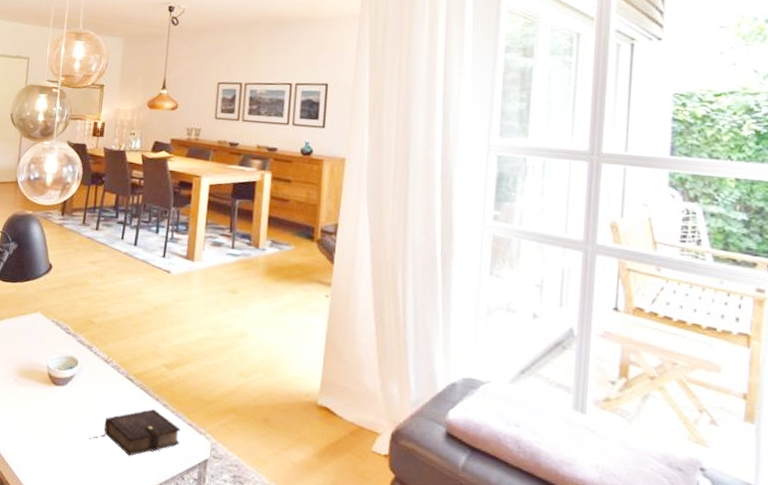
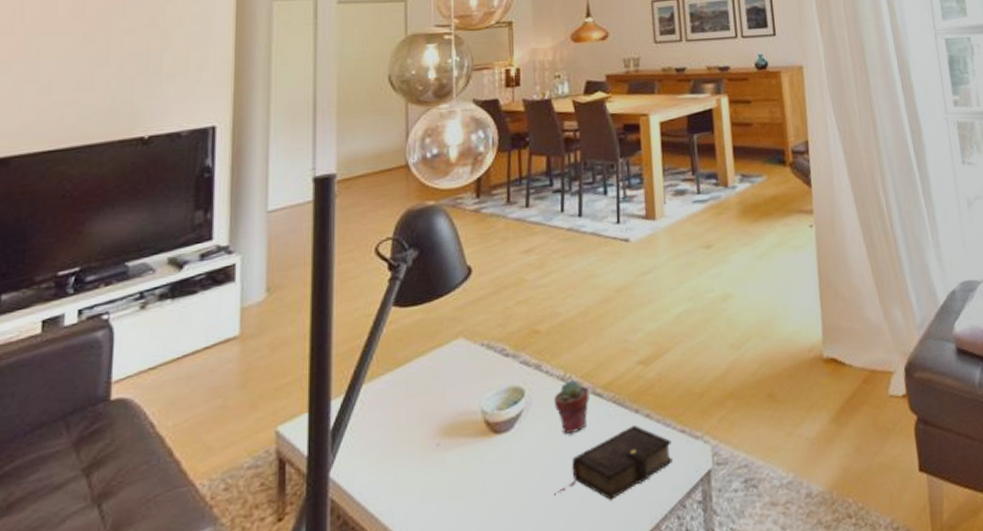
potted succulent: none [97,363,124,401] -> present [553,379,590,434]

